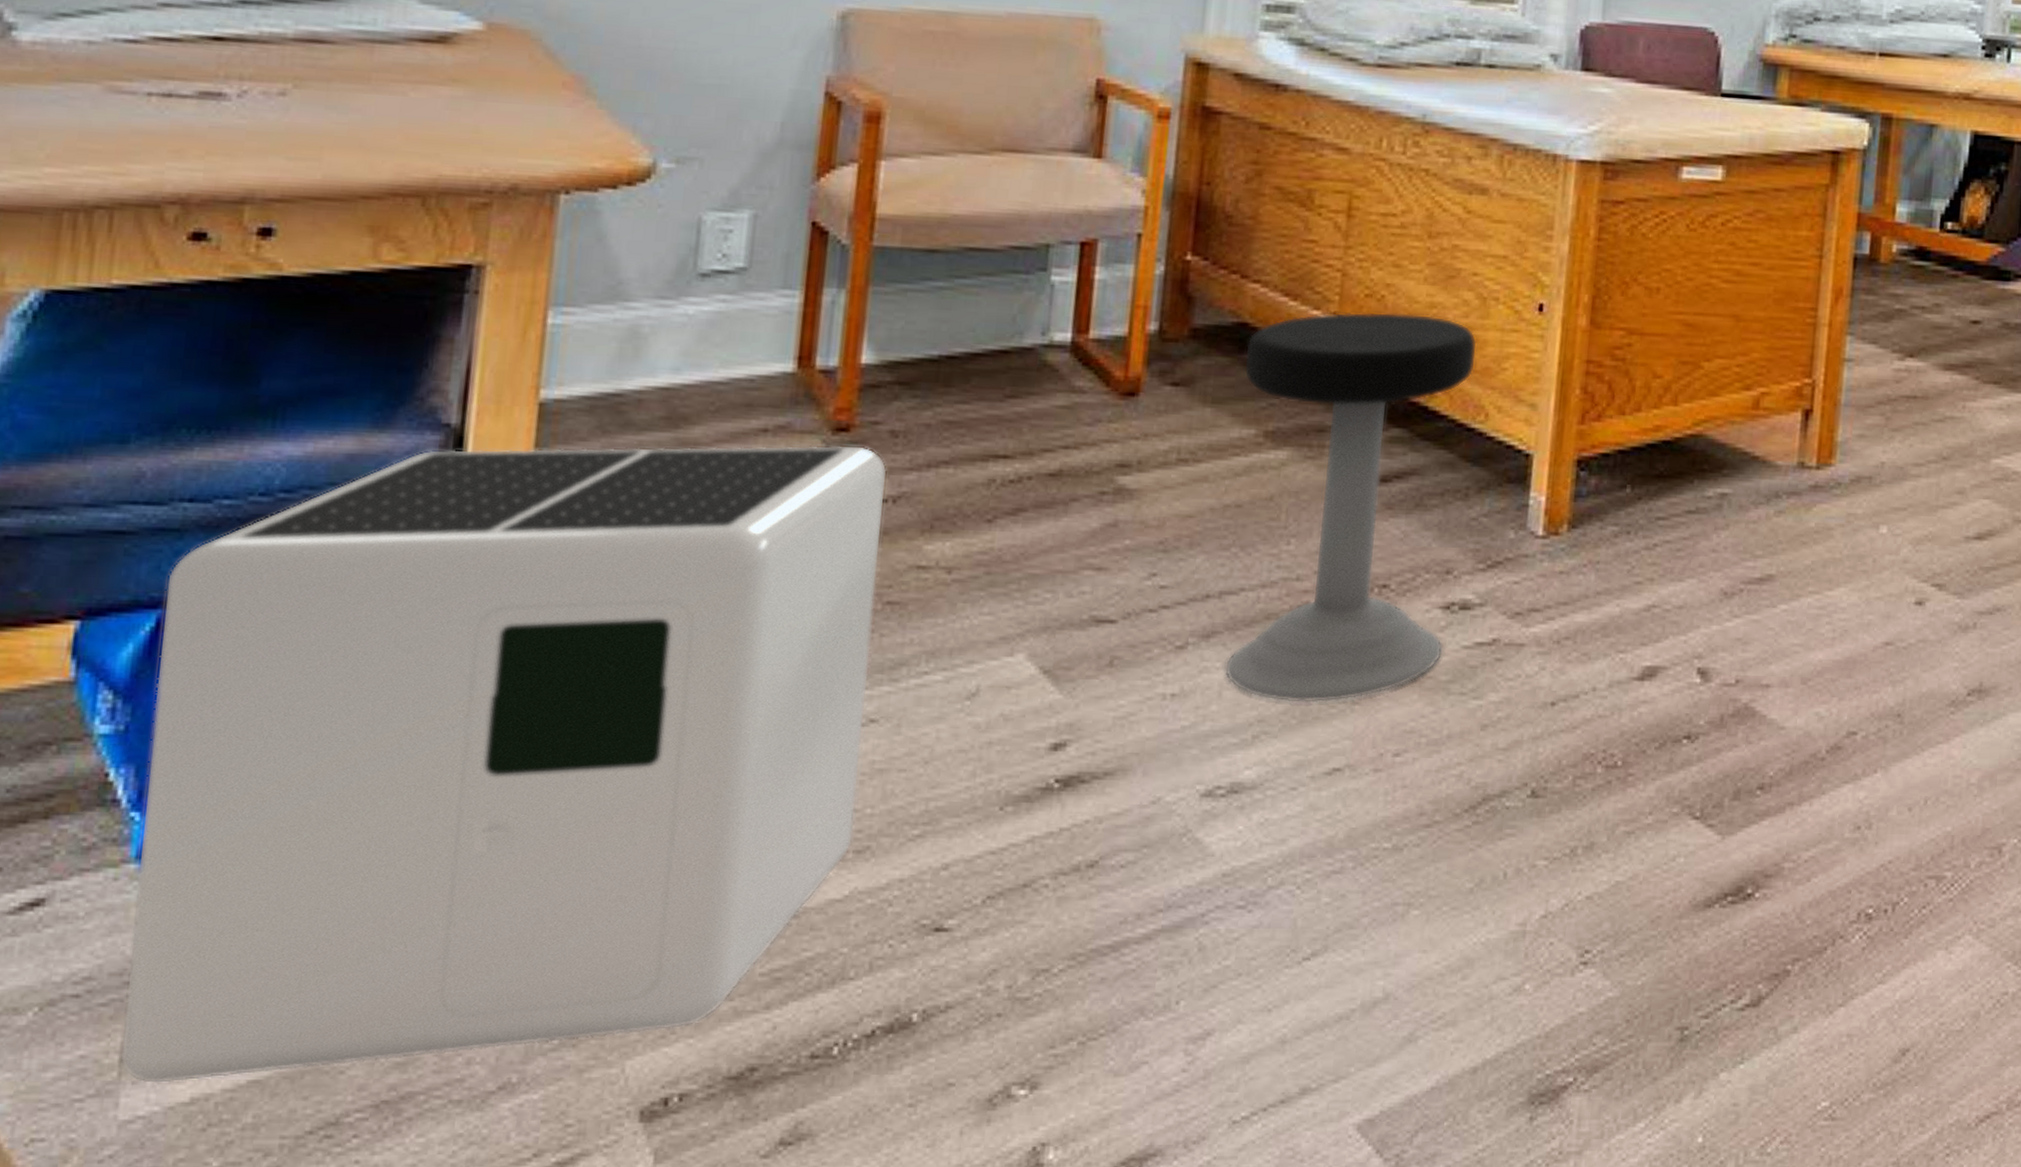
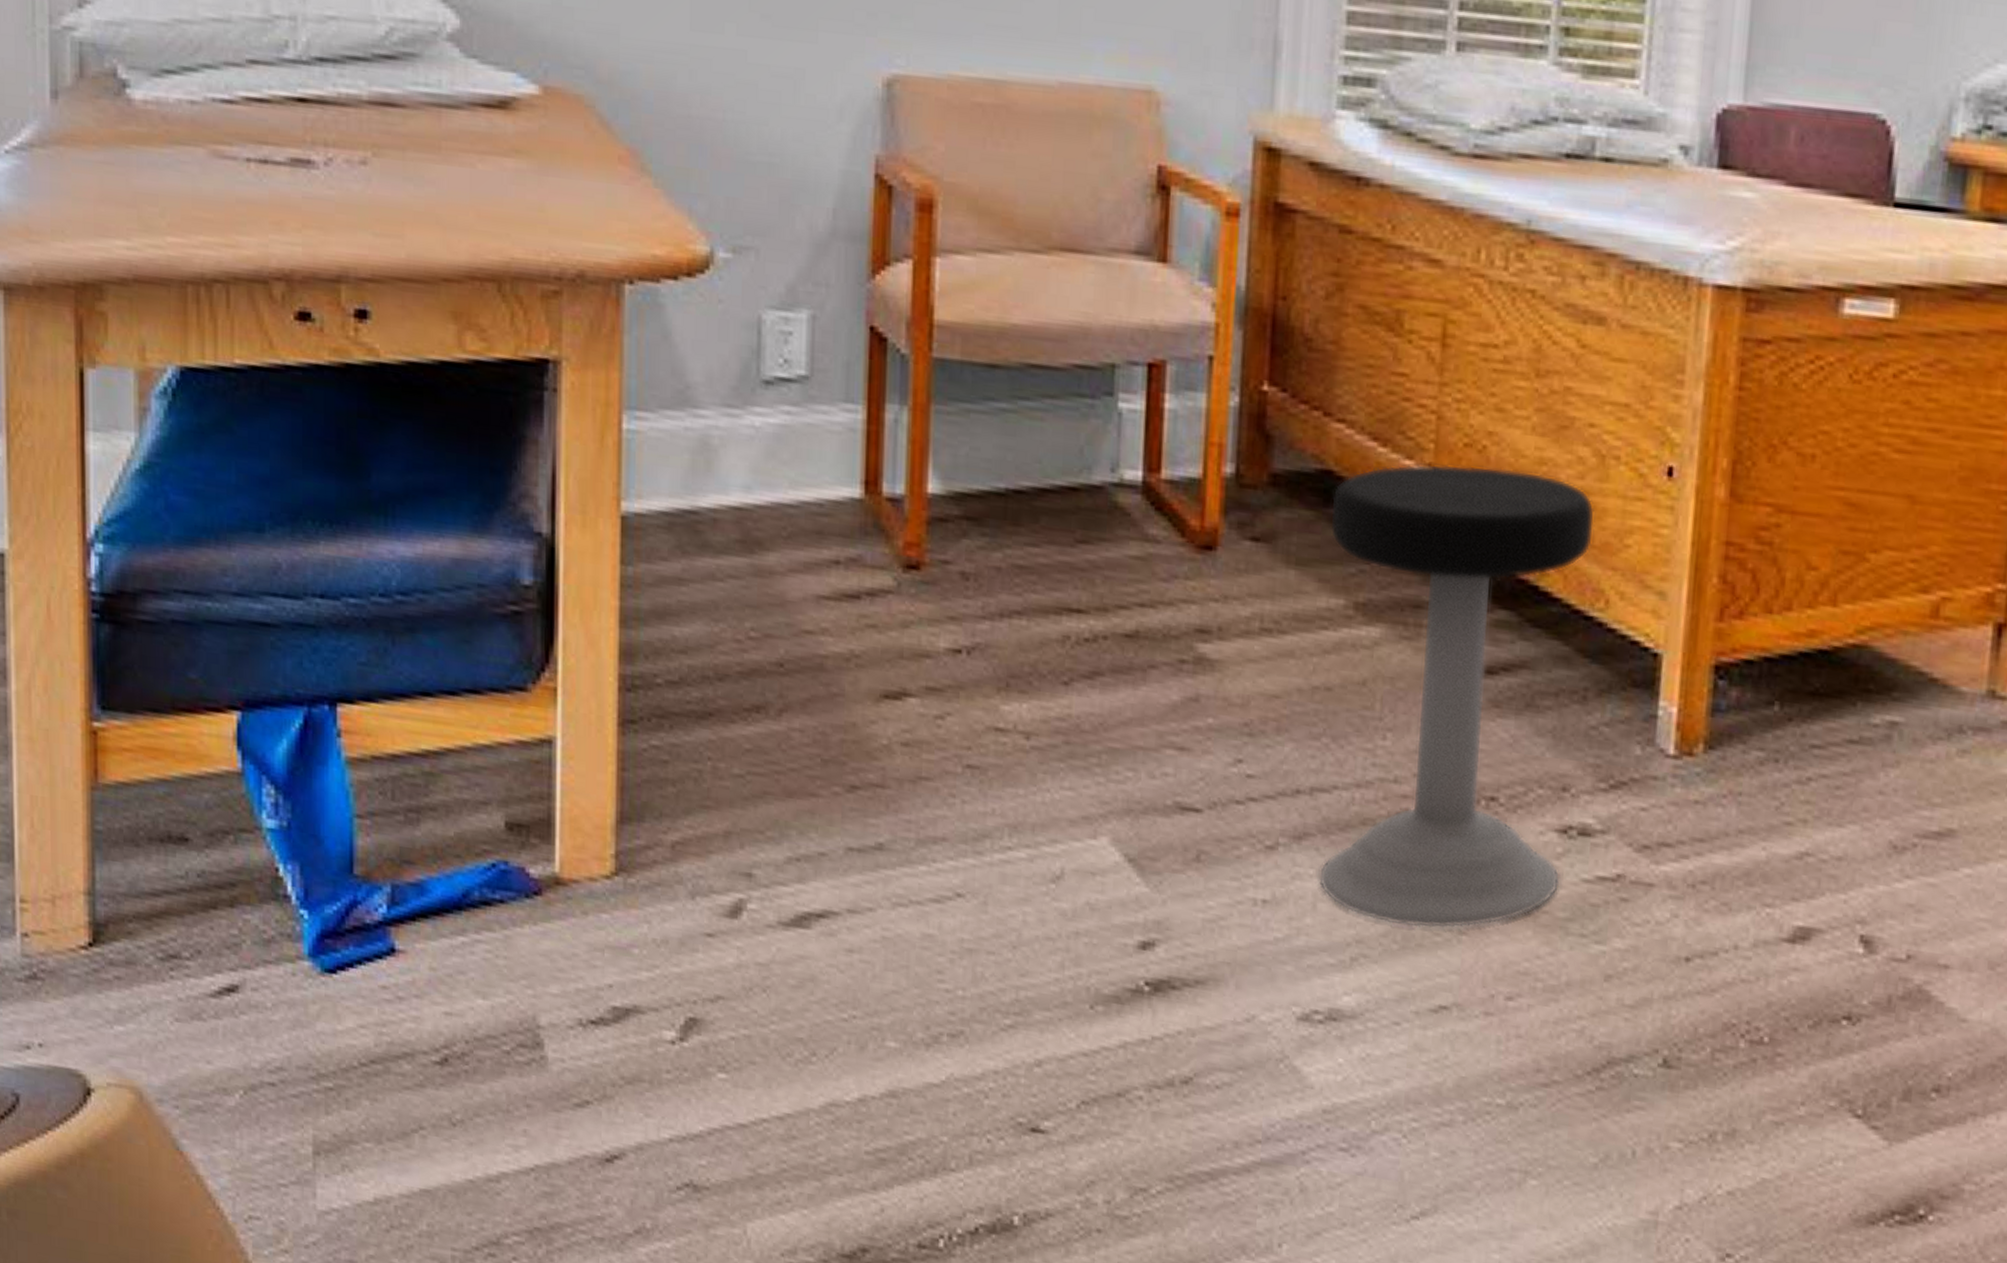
air purifier: present [119,444,887,1084] -> none [308,559,960,1198]

